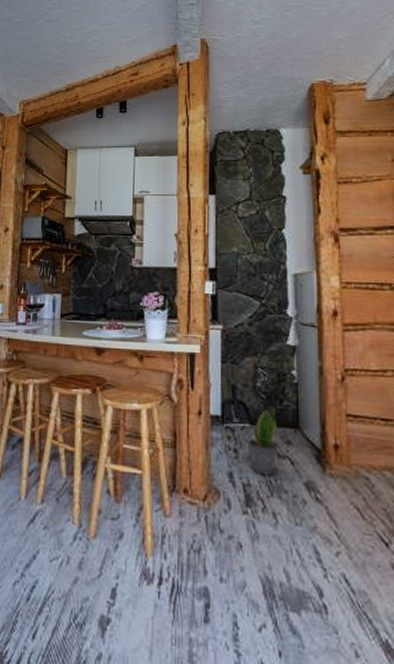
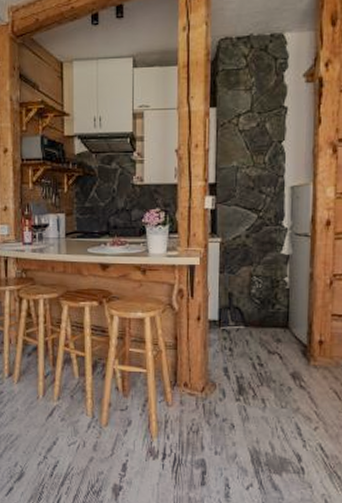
potted plant: present [247,407,278,476] -> none [241,311,269,369]

